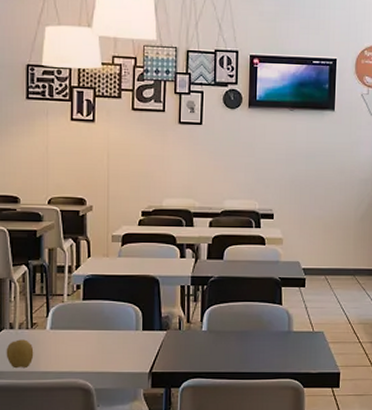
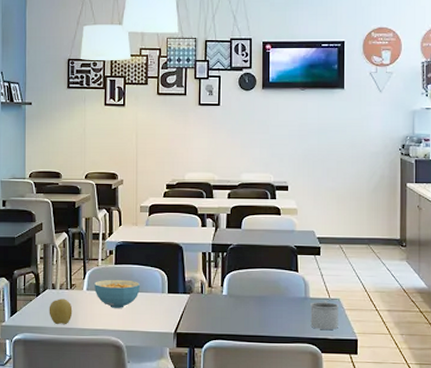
cereal bowl: none [59,316,112,348] -> present [95,279,141,308]
mug: none [293,333,323,364] -> present [310,300,340,330]

